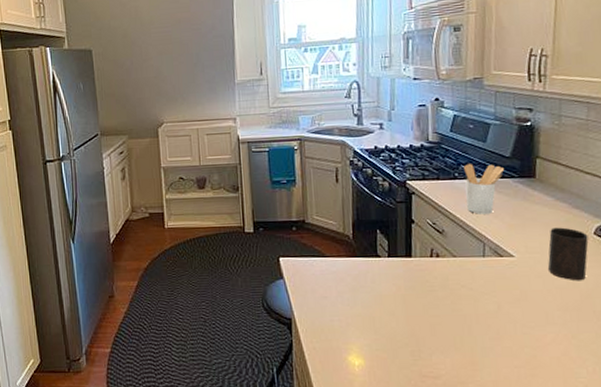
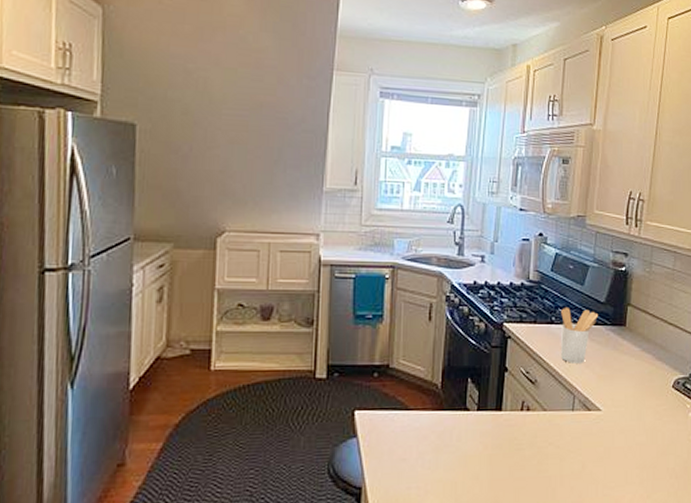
cup: present [548,227,589,281] -> none [631,379,667,437]

